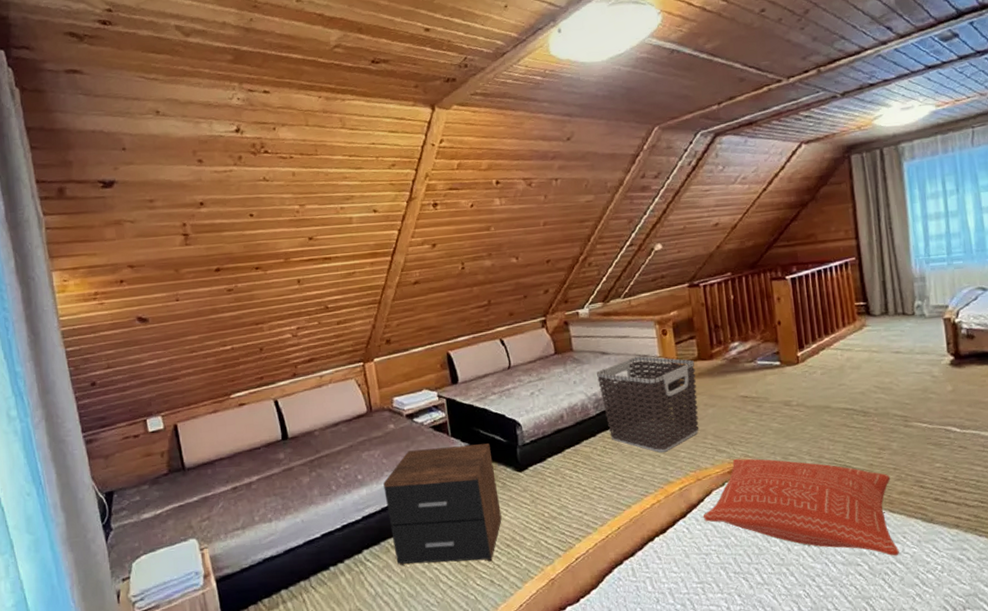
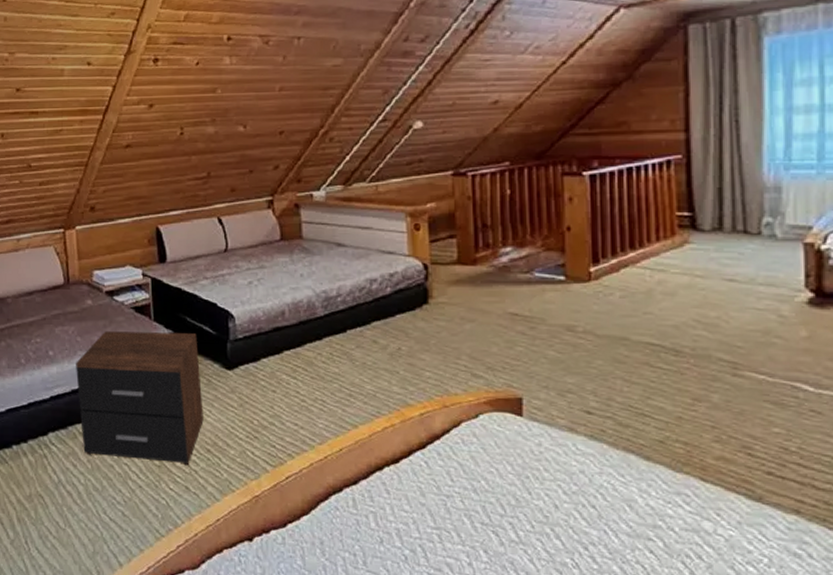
clothes hamper: present [597,356,699,452] -> none [329,252,453,368]
pillow: present [703,458,899,556] -> none [447,387,709,537]

